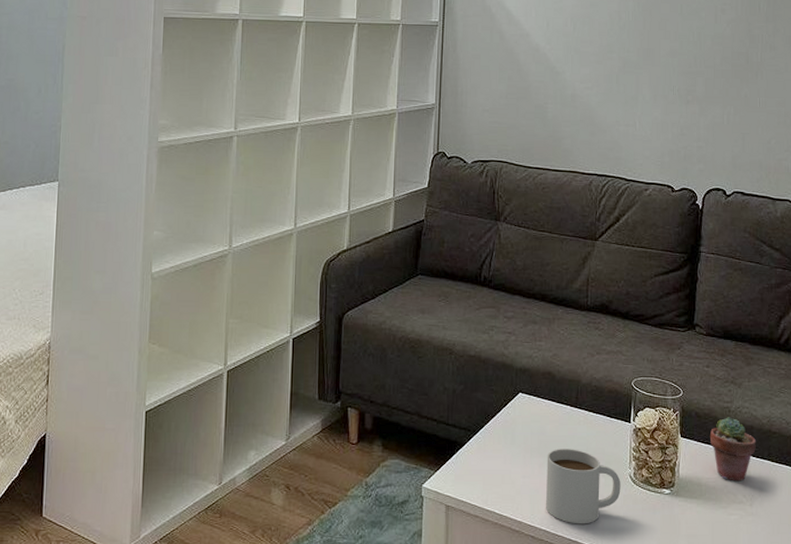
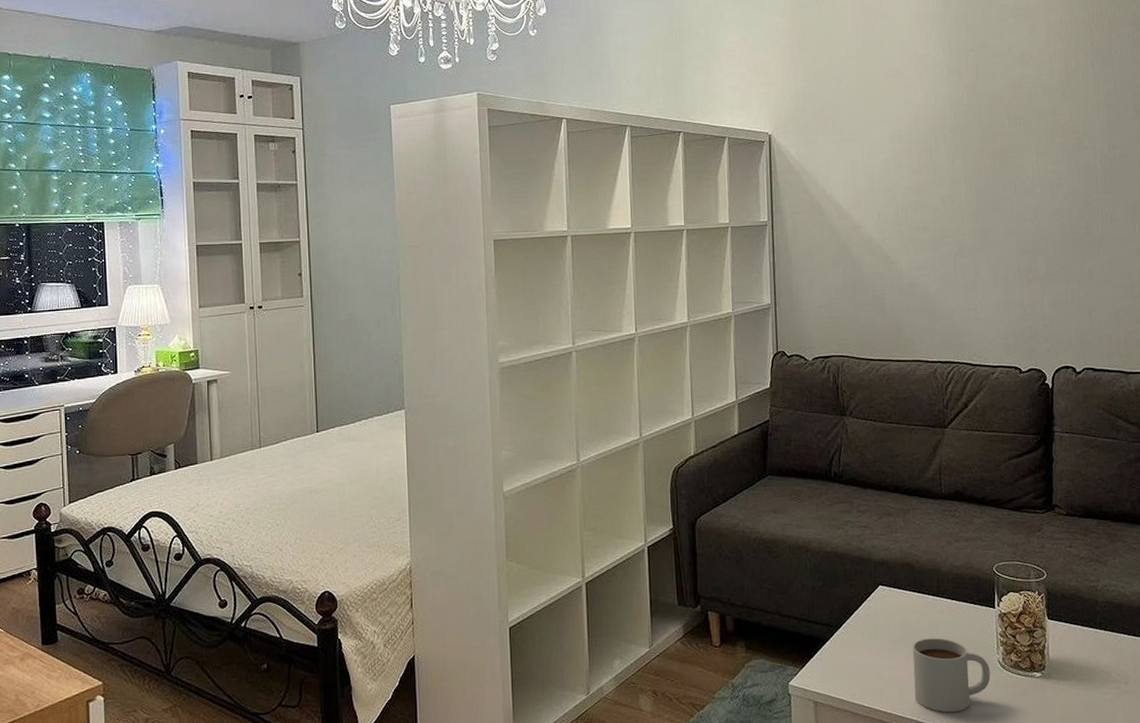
potted succulent: present [709,417,757,481] -> none [1077,596,1127,661]

